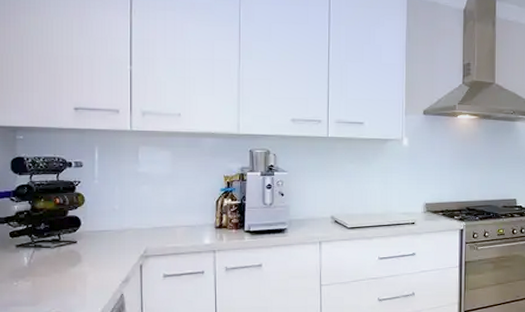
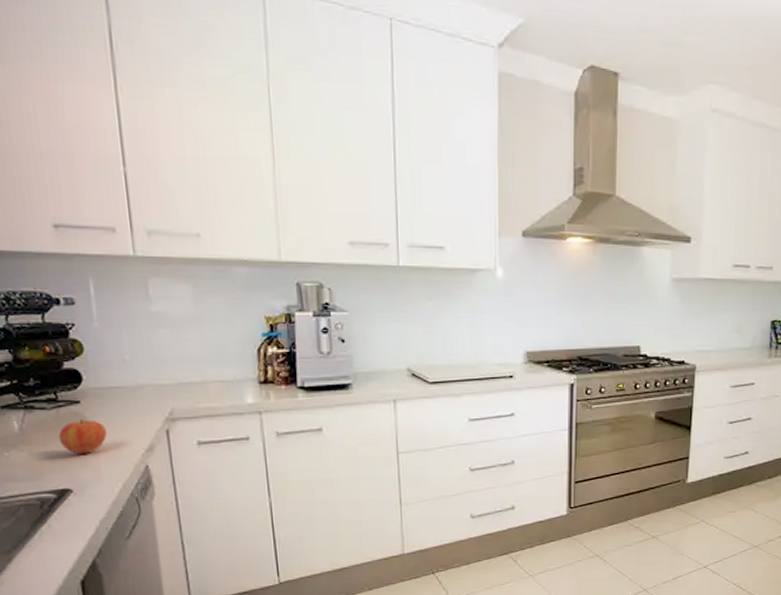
apple: none [57,256,94,284] -> present [58,419,107,454]

